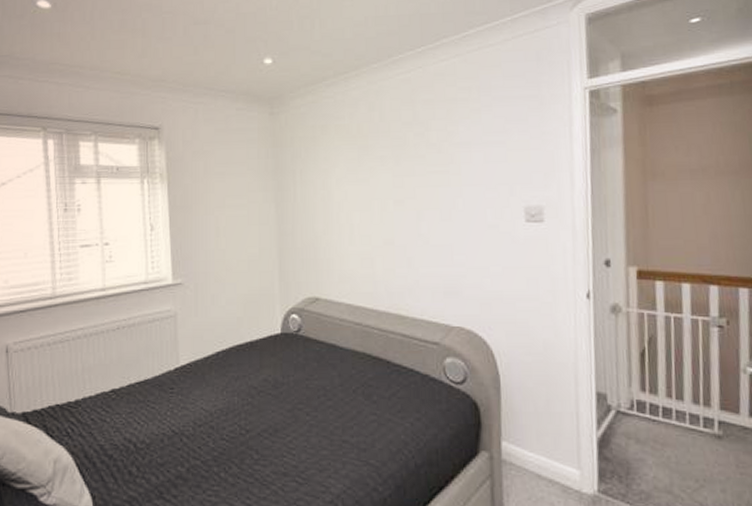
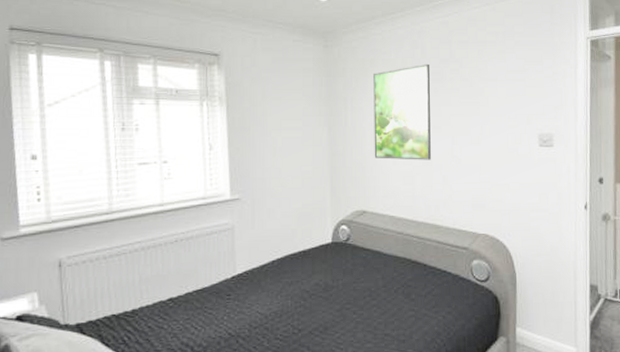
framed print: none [325,128,393,240] -> present [373,63,431,160]

